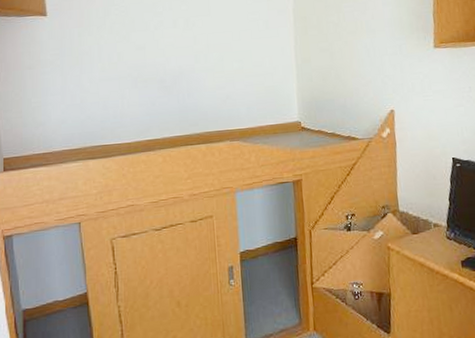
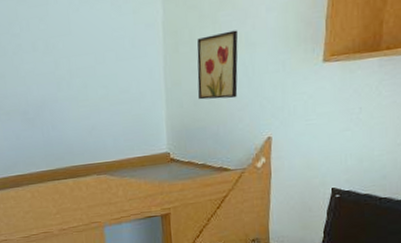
wall art: none [324,19,362,76] -> present [197,30,239,100]

